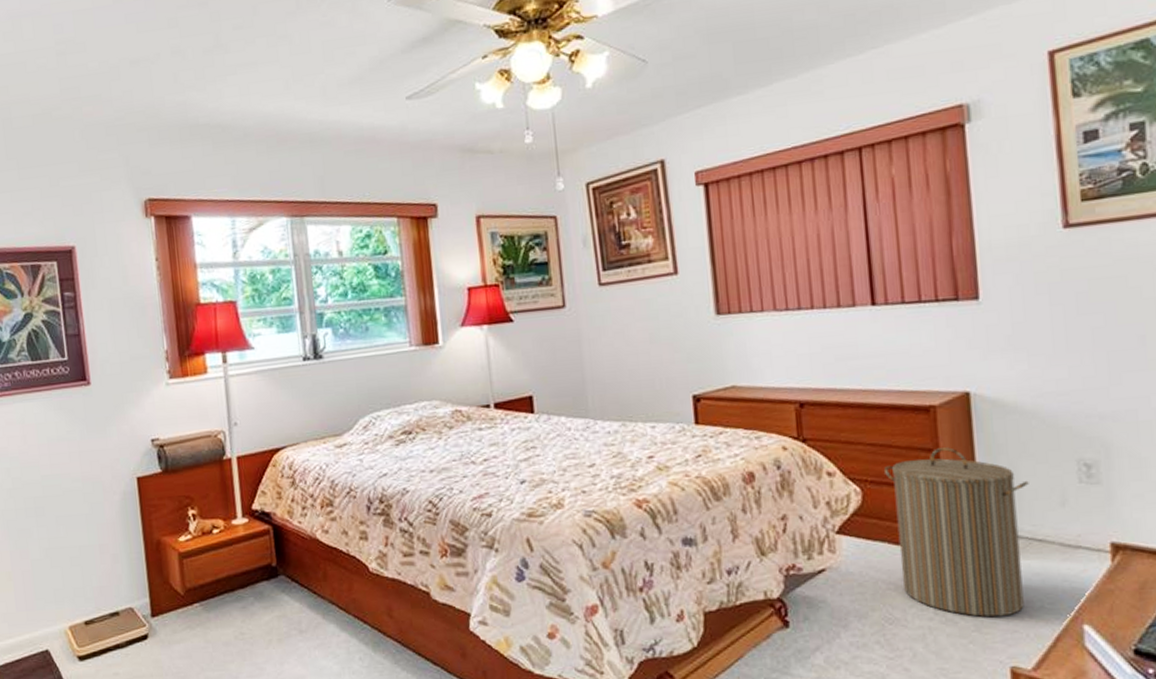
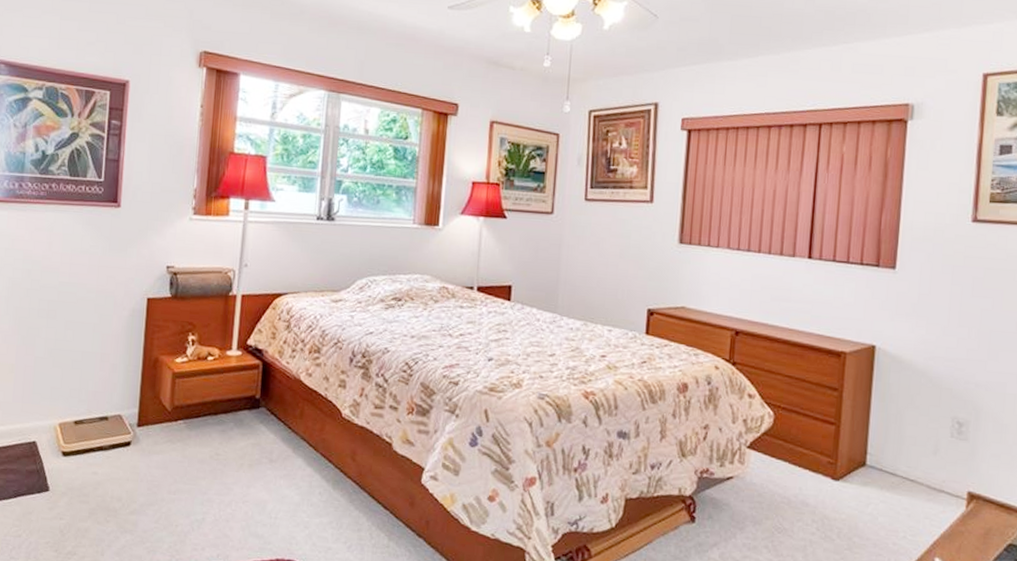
laundry hamper: present [885,447,1029,618] -> none [794,389,911,541]

